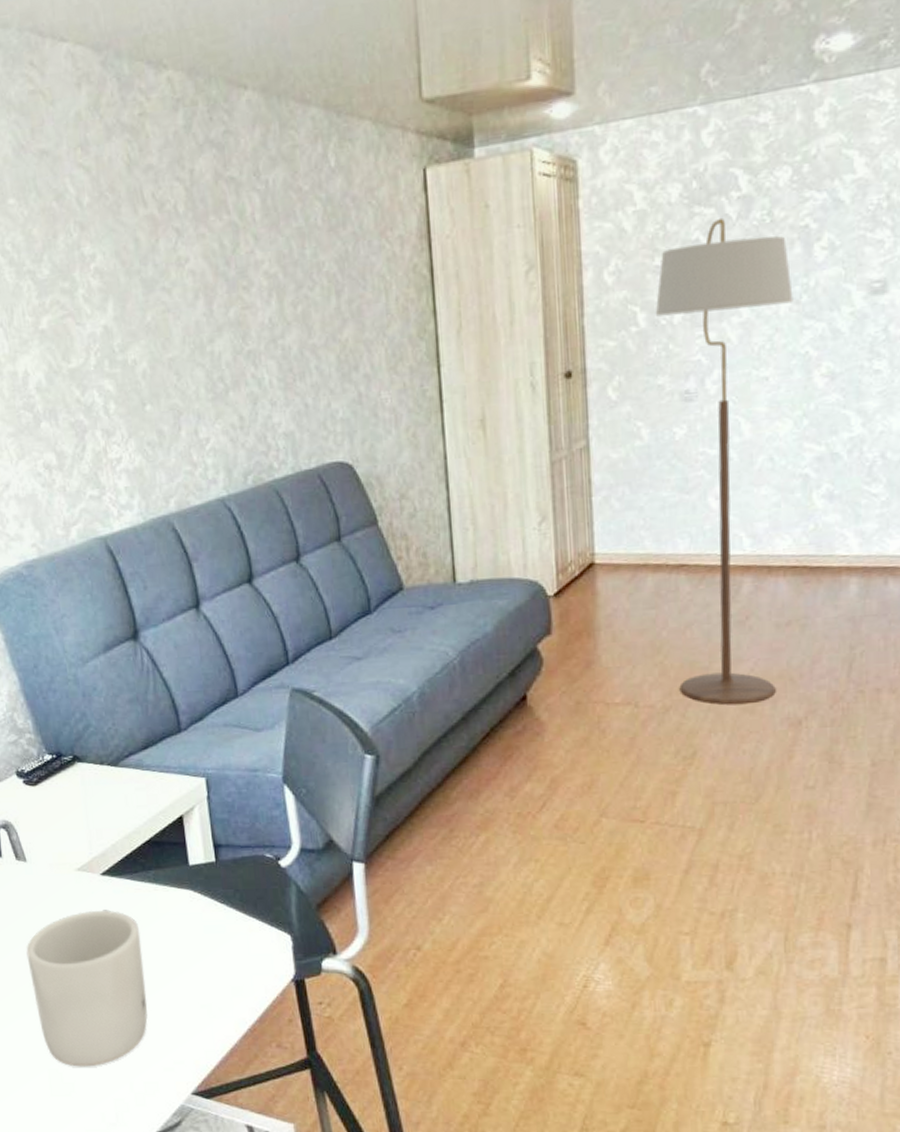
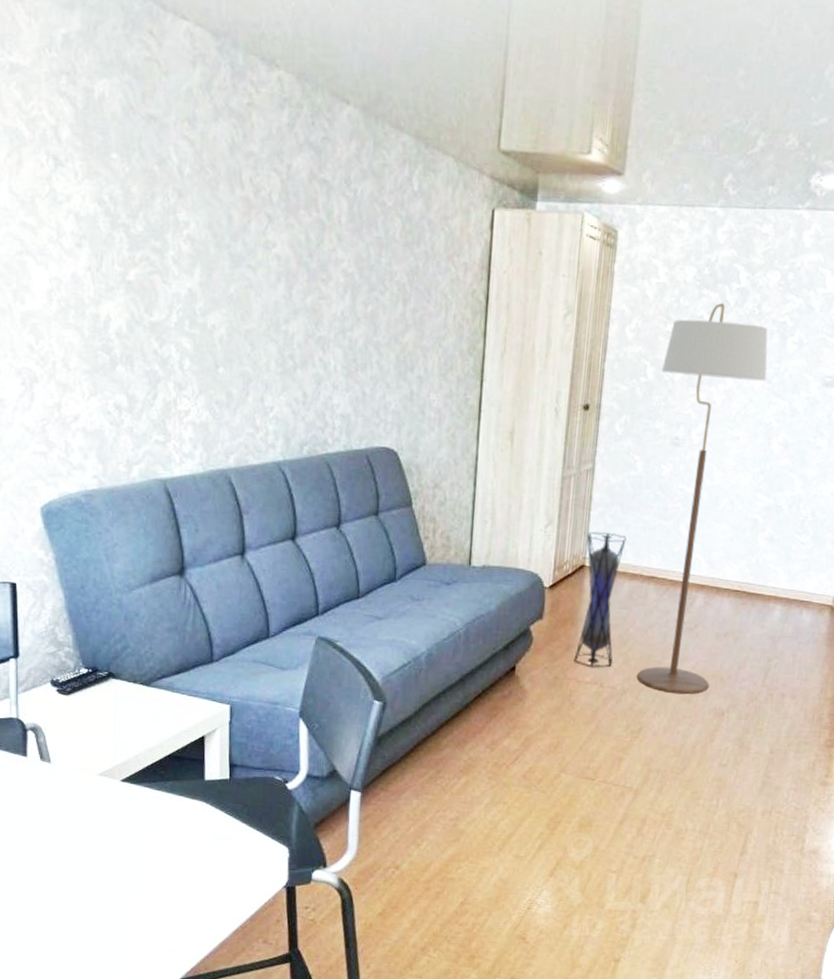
mug: present [26,909,148,1067] -> none [40,812,151,951]
lantern: none [592,518,647,686] -> present [574,531,627,668]

